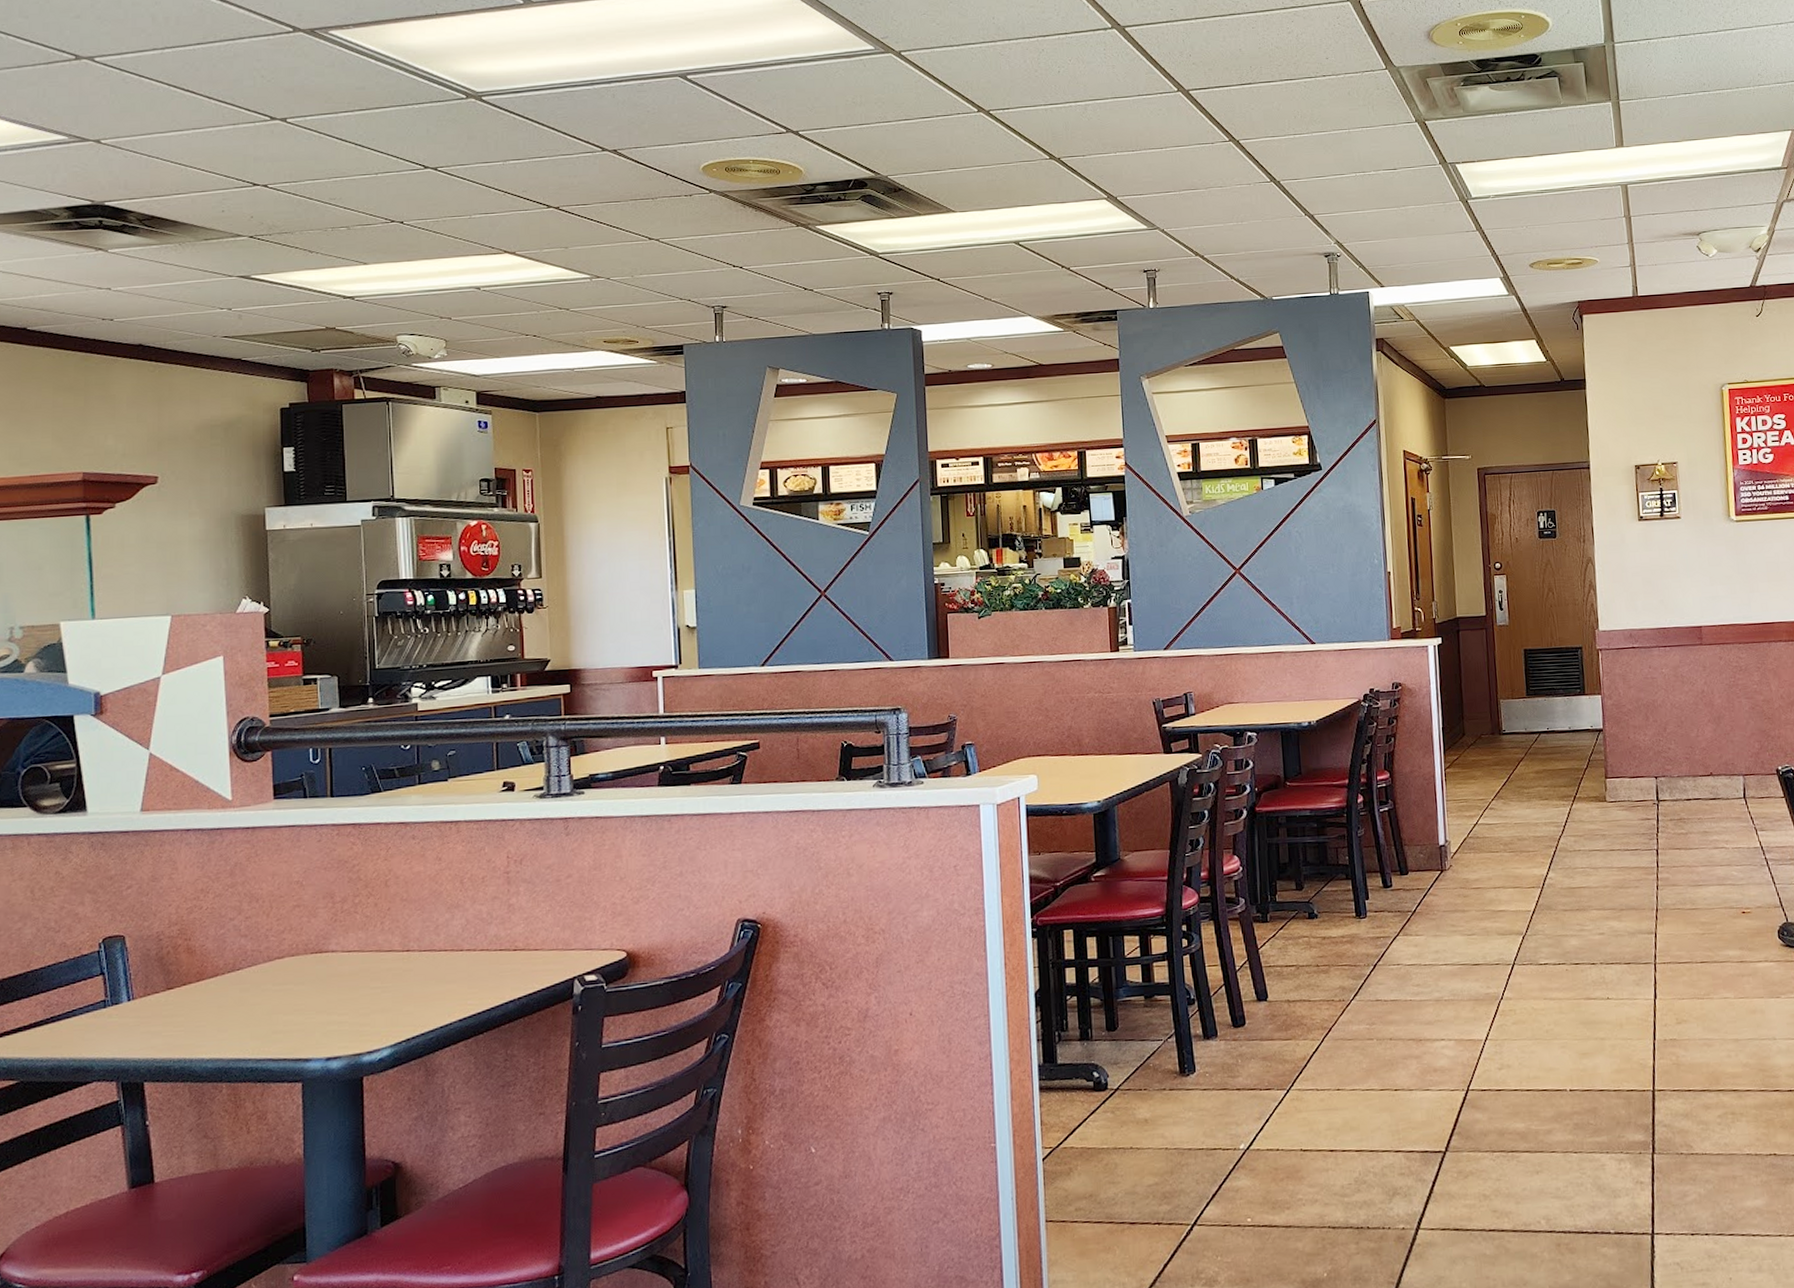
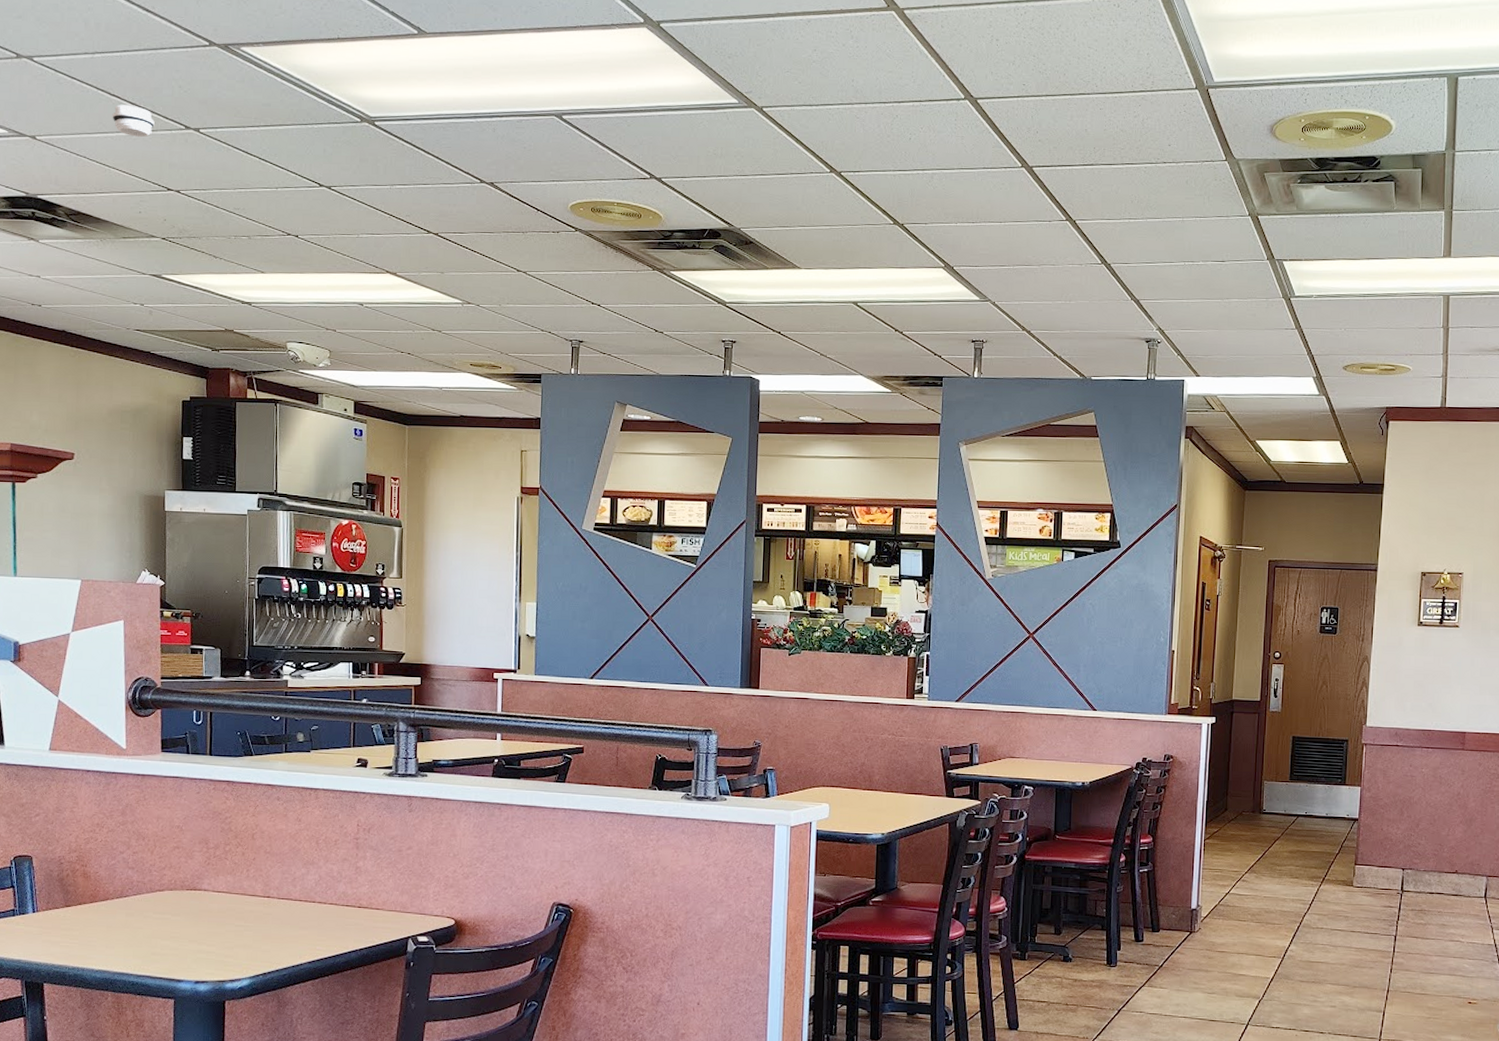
smoke detector: none [187,99,235,132] -> present [112,104,155,137]

